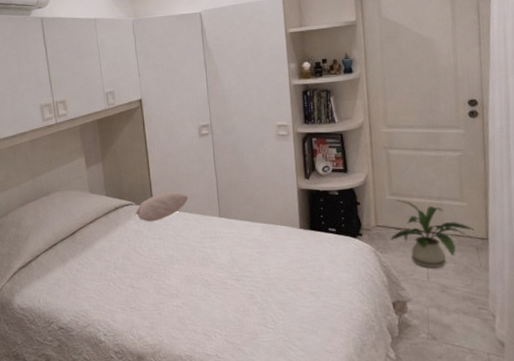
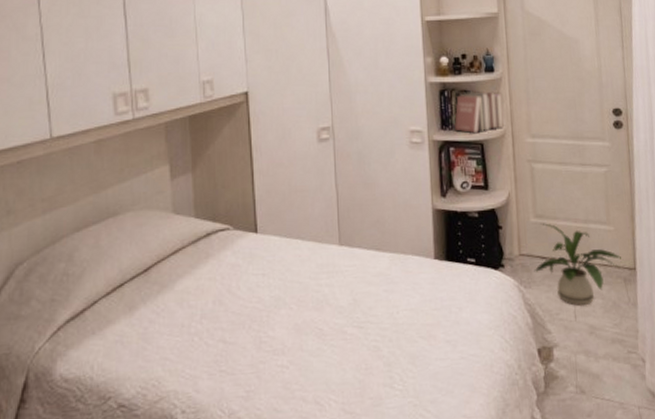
cushion: present [136,190,189,222] -> none [234,210,302,253]
books: none [316,90,362,125] -> present [455,92,504,133]

